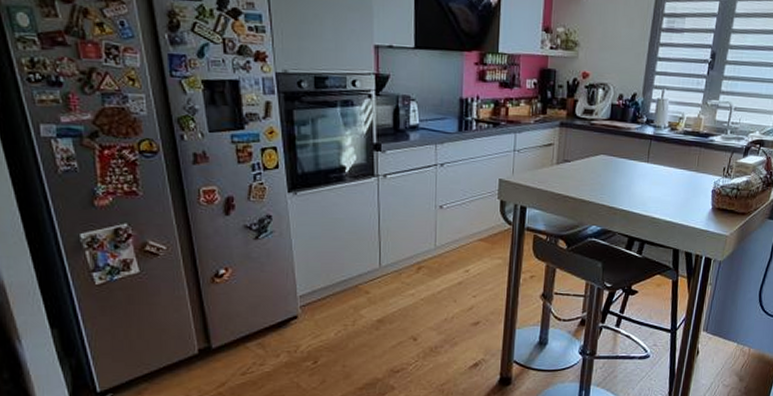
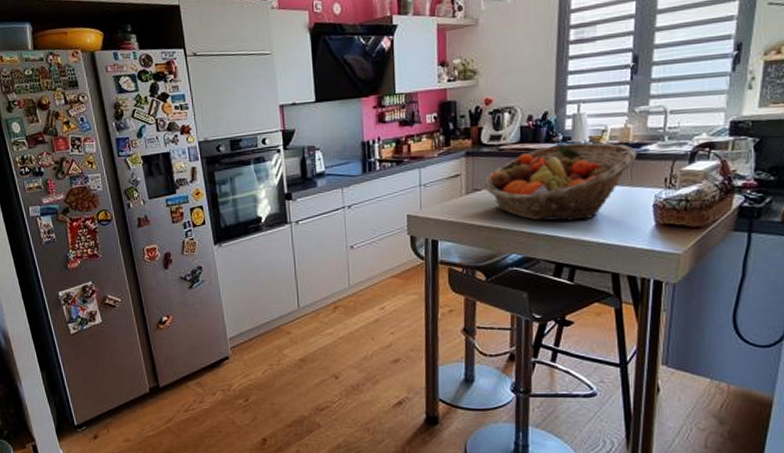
fruit basket: none [573,125,705,199] -> present [484,142,638,221]

